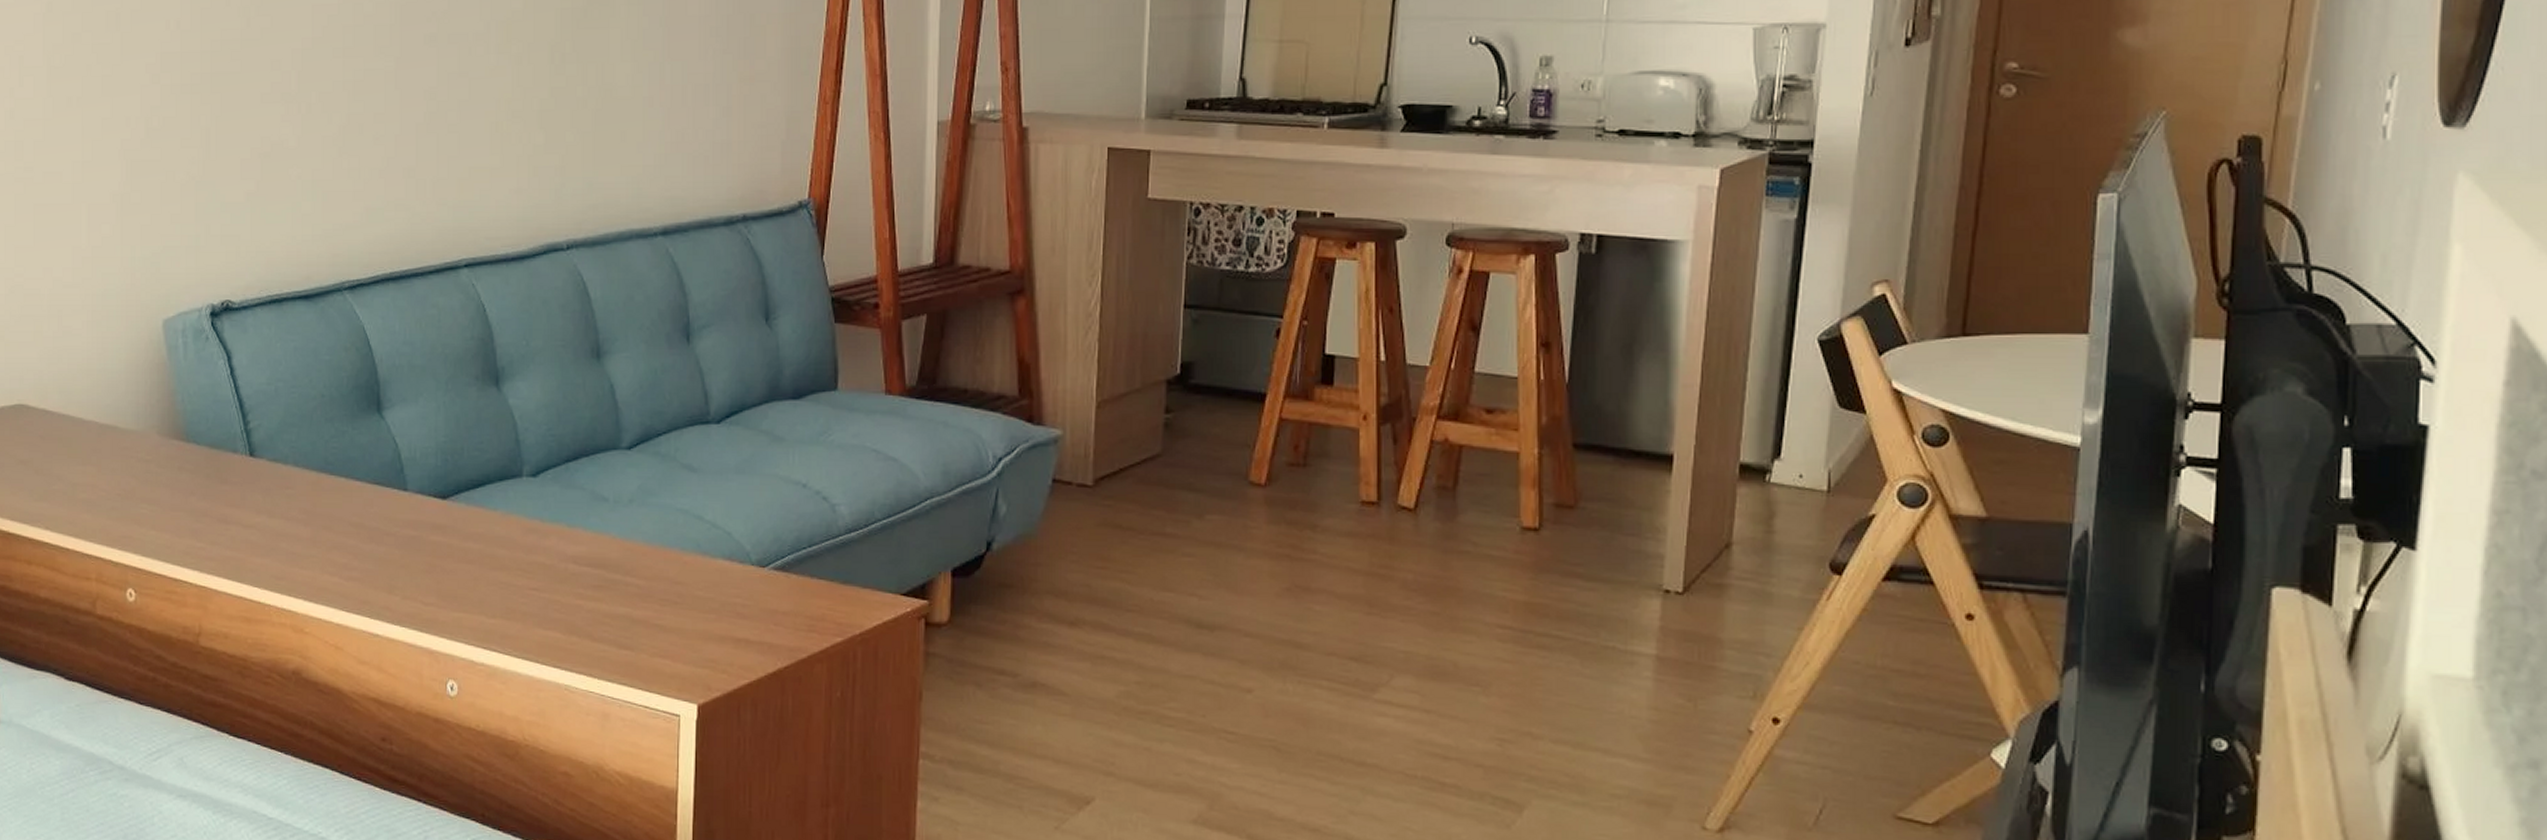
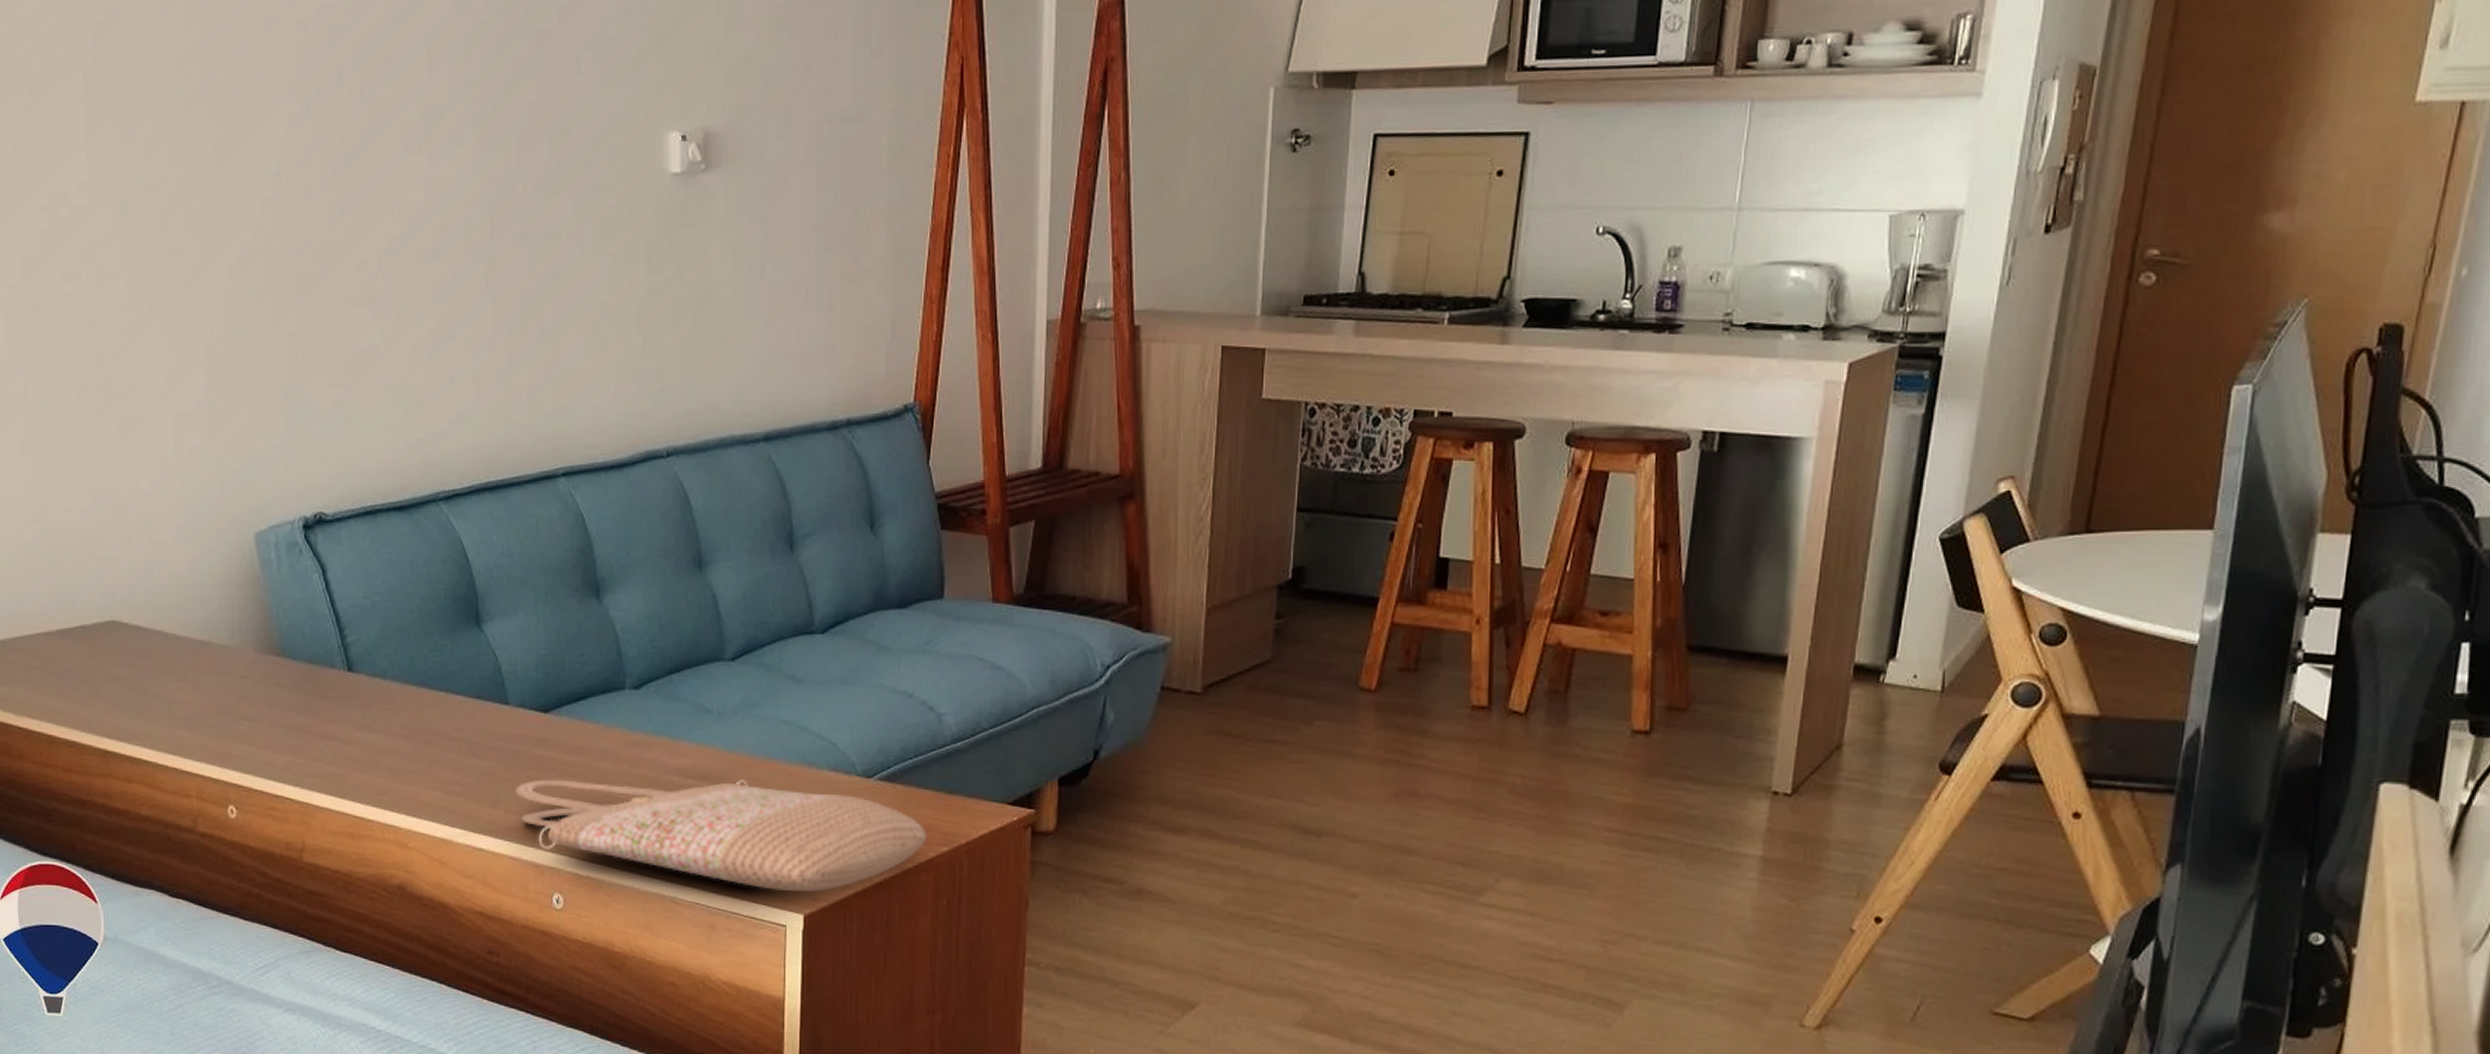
shopping bag: none [411,565,822,683] -> present [514,779,928,893]

